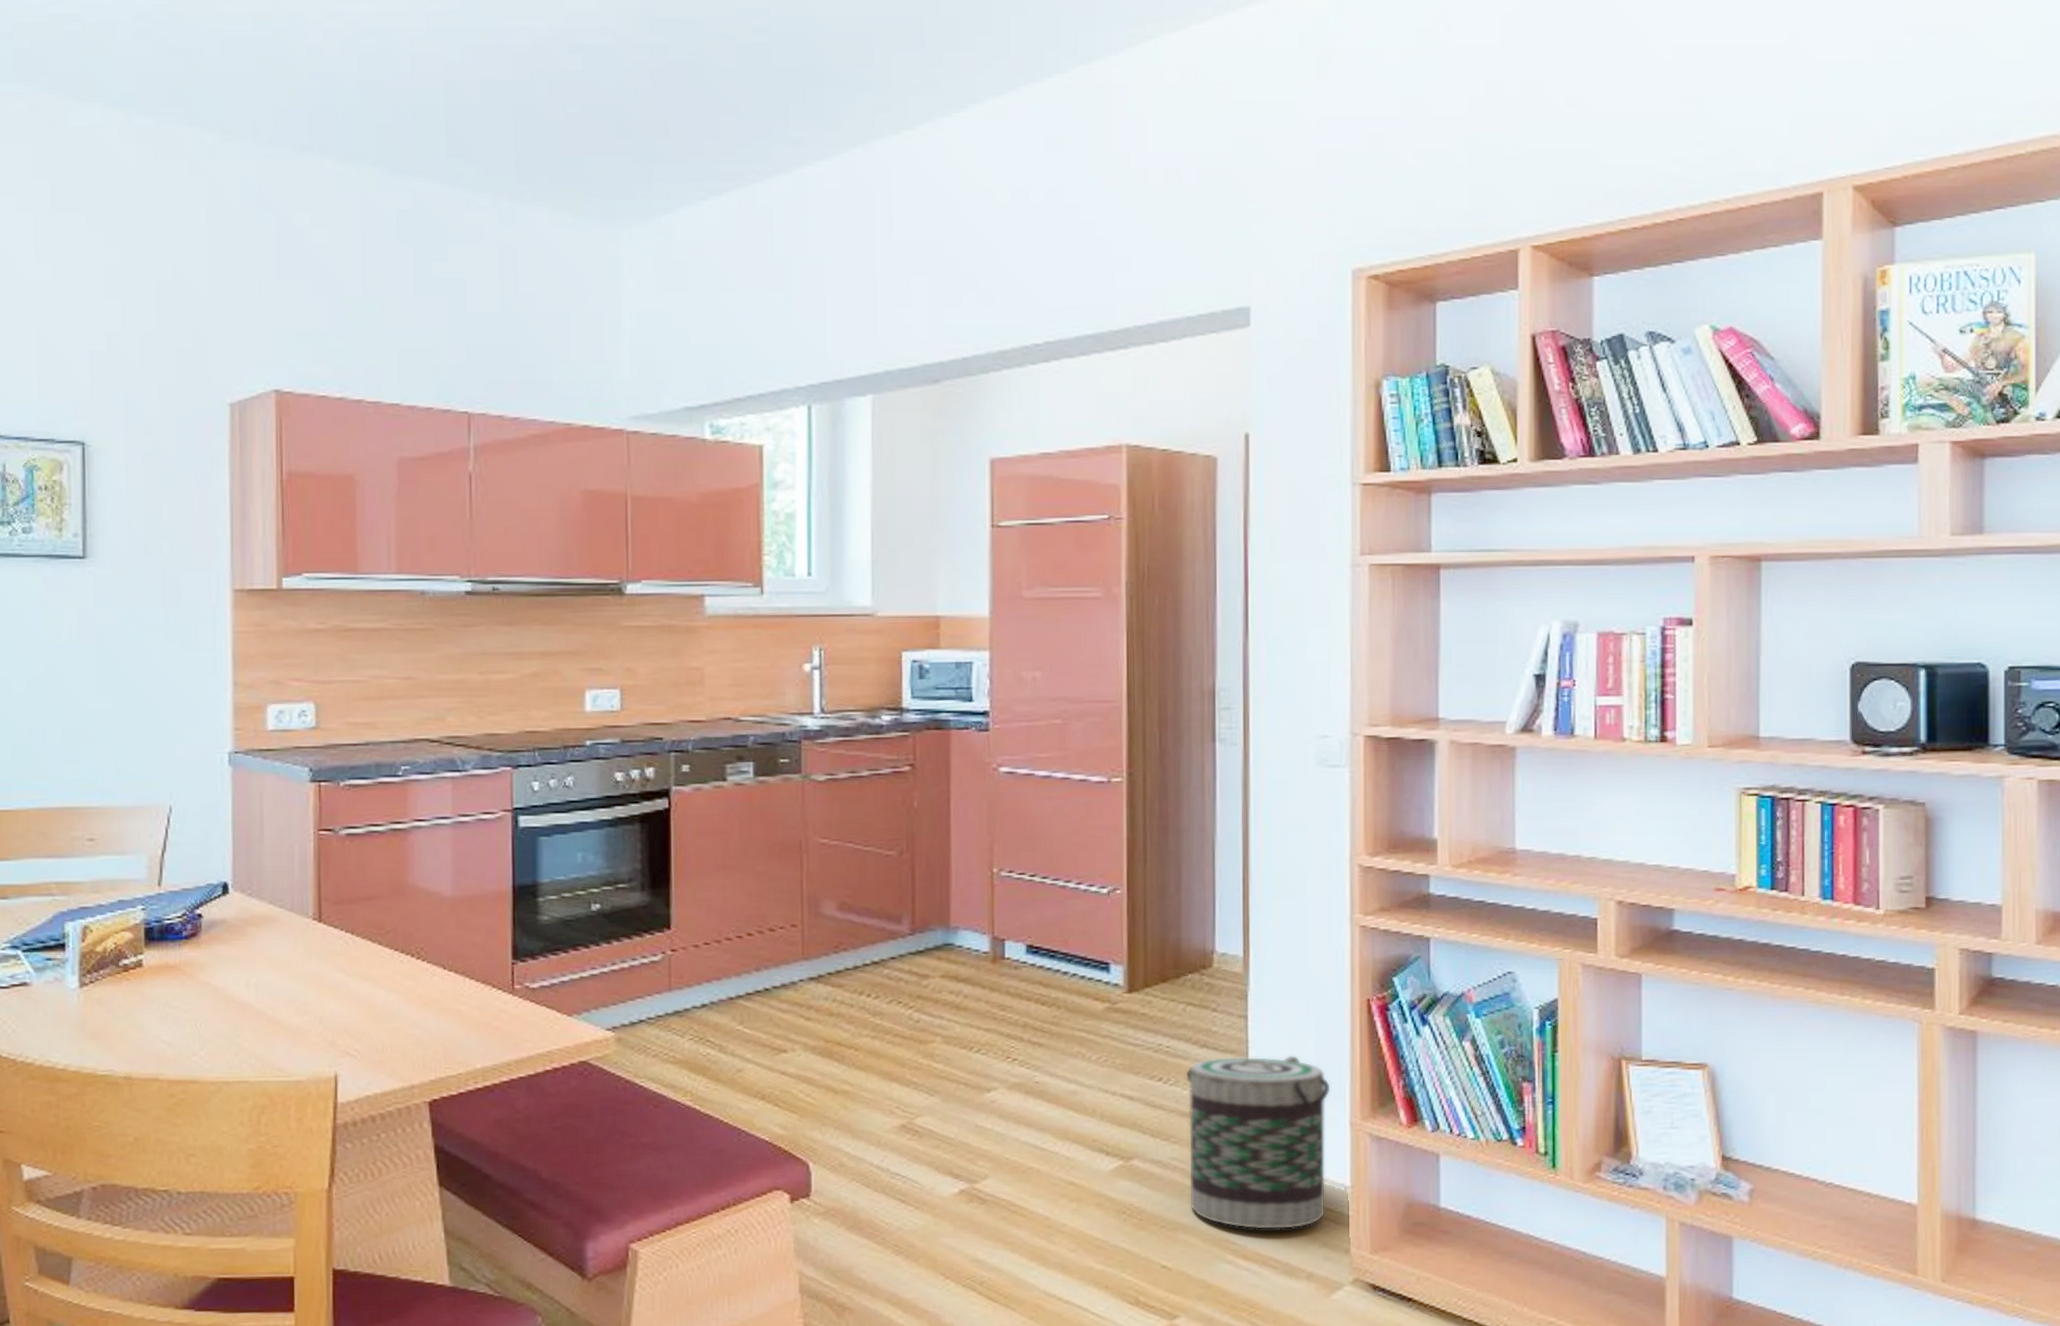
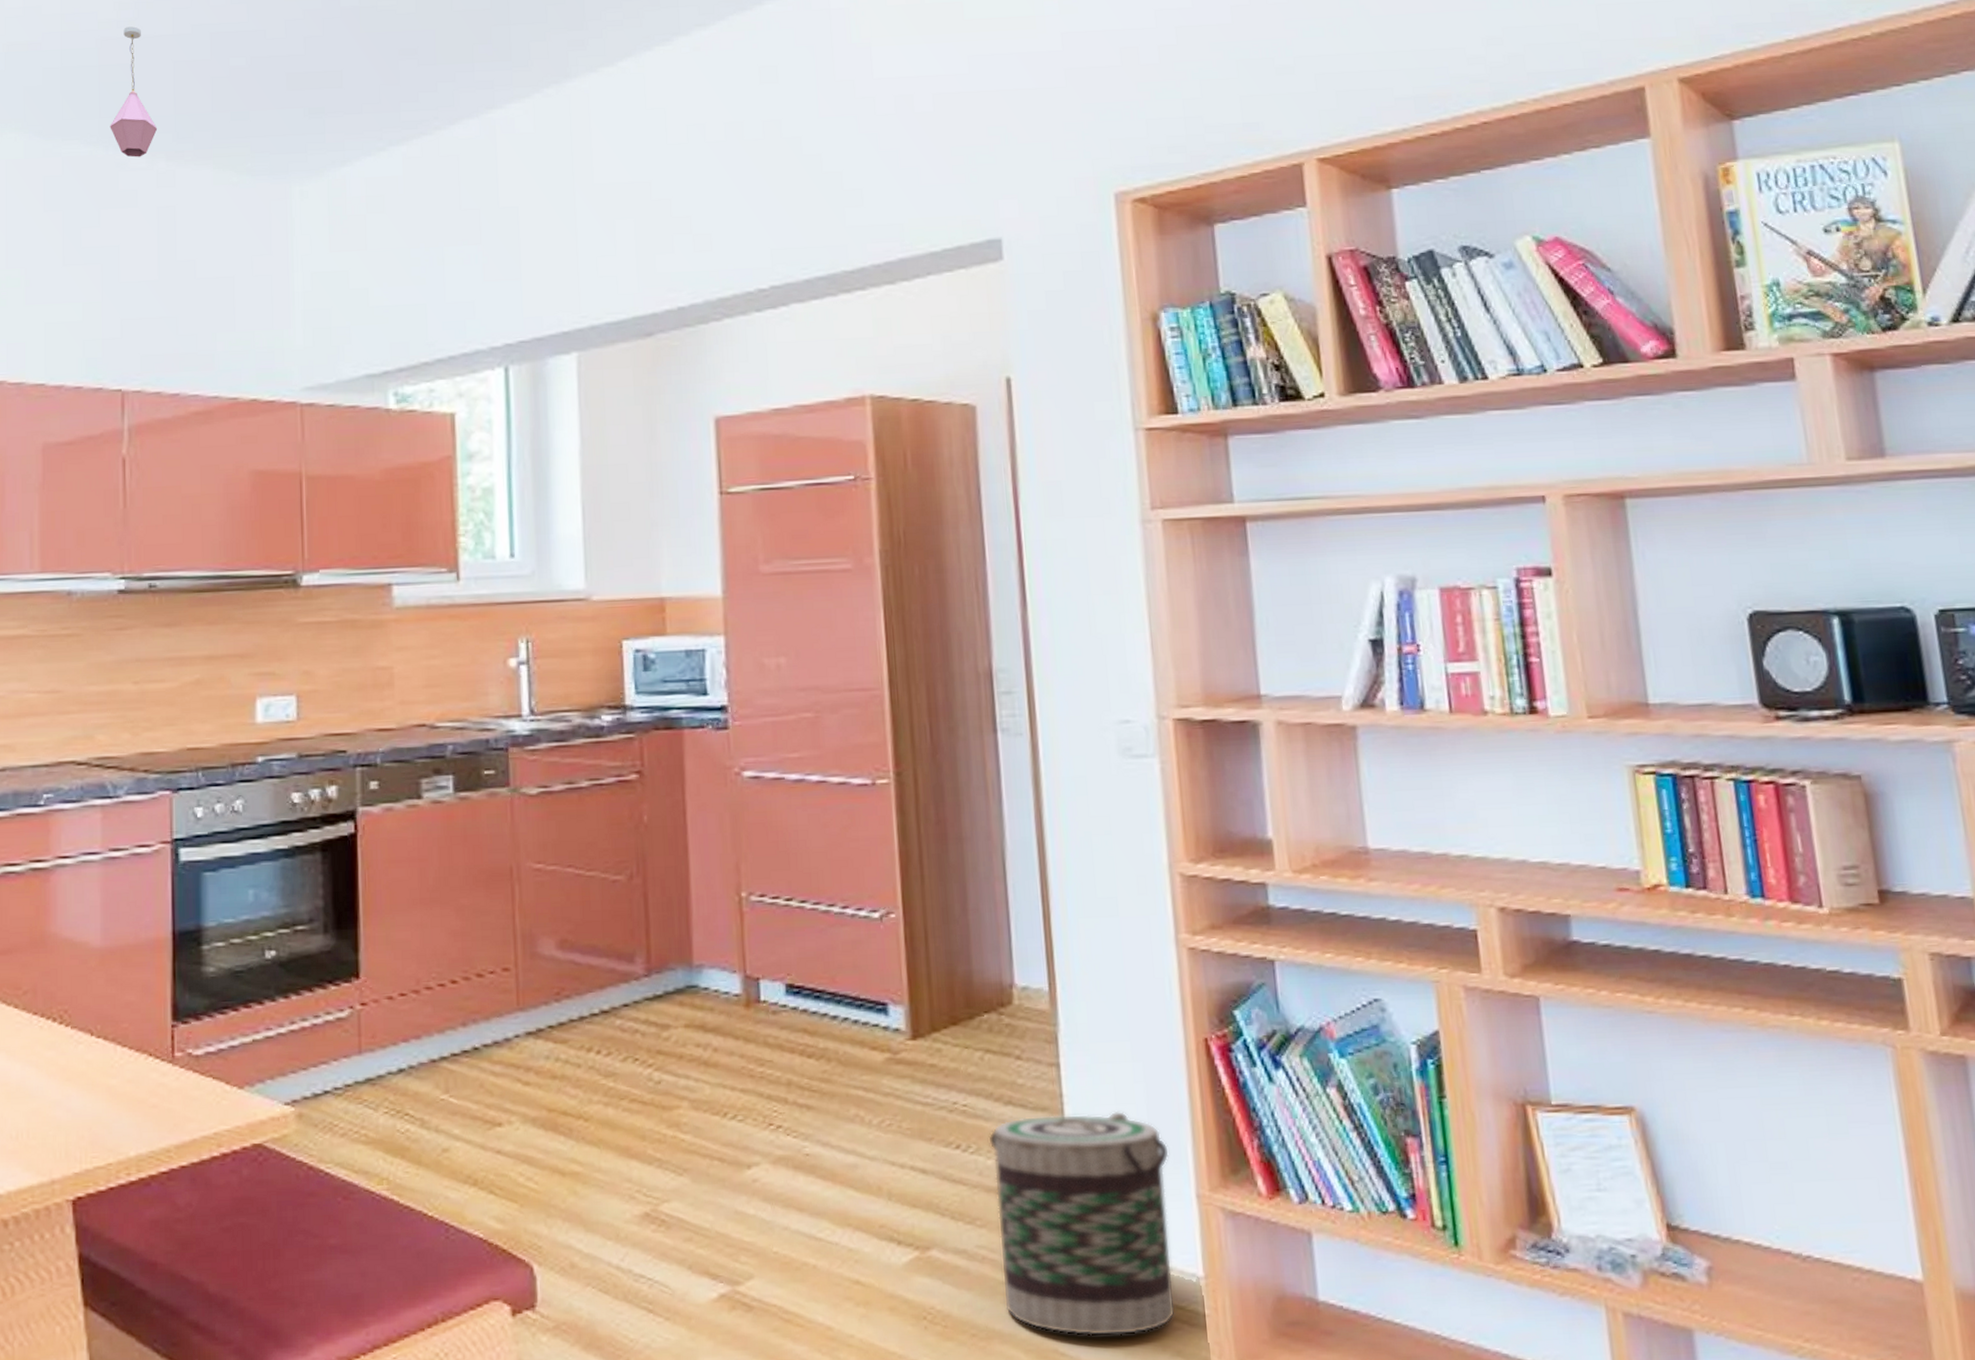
pendant light: none [456,70,500,196] -> present [110,26,158,158]

